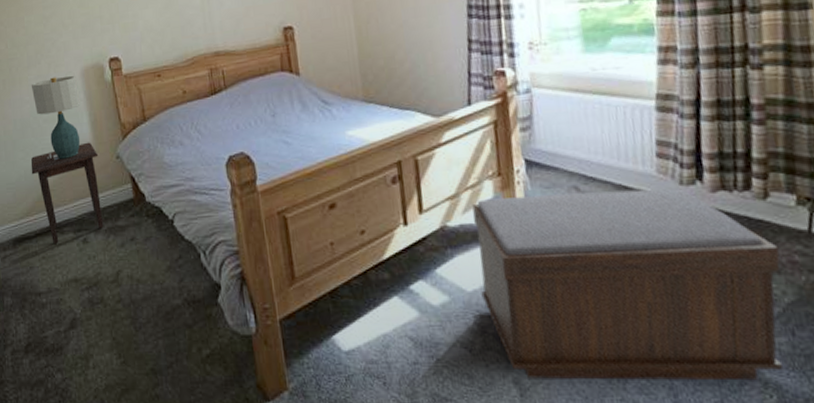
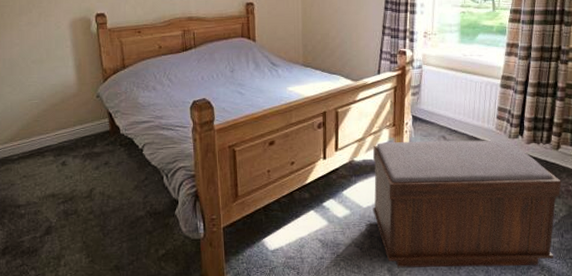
side table: present [30,142,104,245] -> none [17,82,81,166]
table lamp: present [31,76,81,159] -> none [21,25,67,95]

